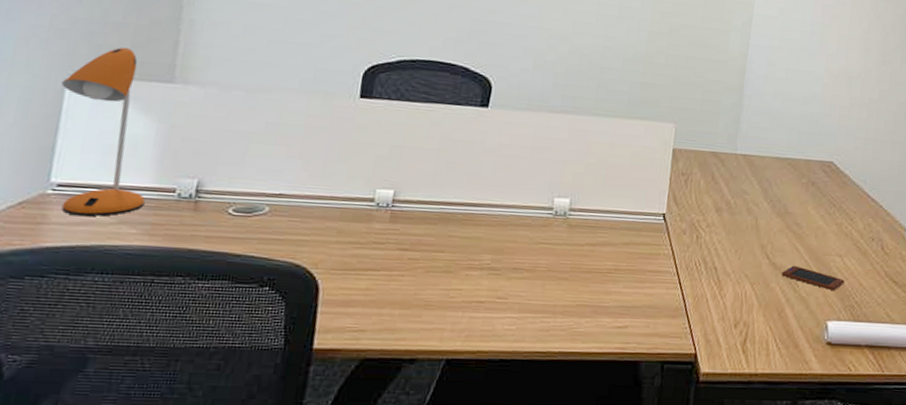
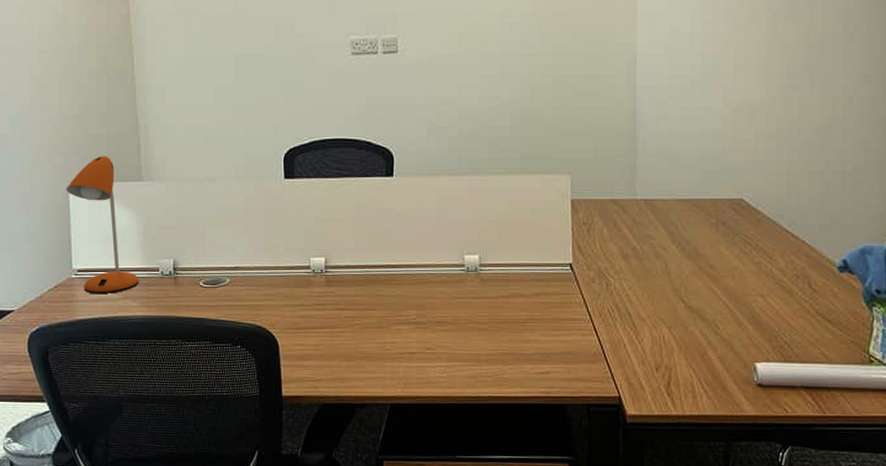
smartphone: present [782,265,845,291] -> none [700,308,770,332]

